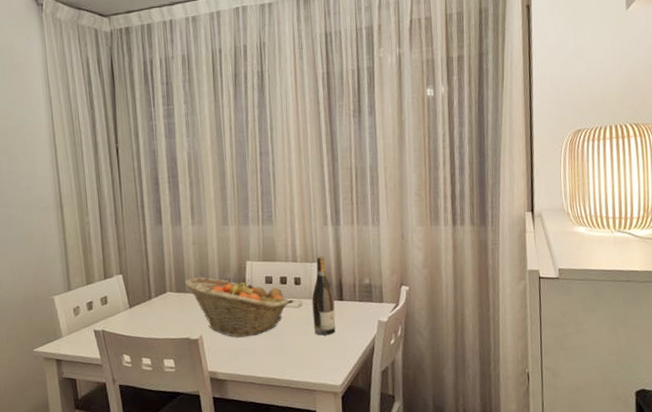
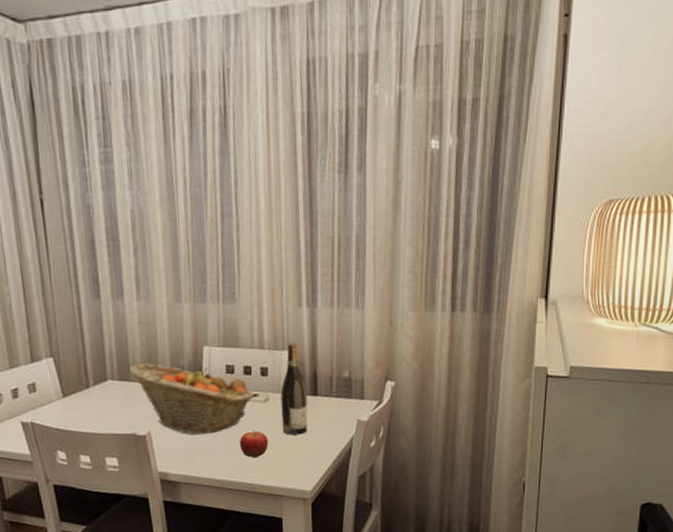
fruit: none [277,330,303,356] -> present [239,428,269,458]

